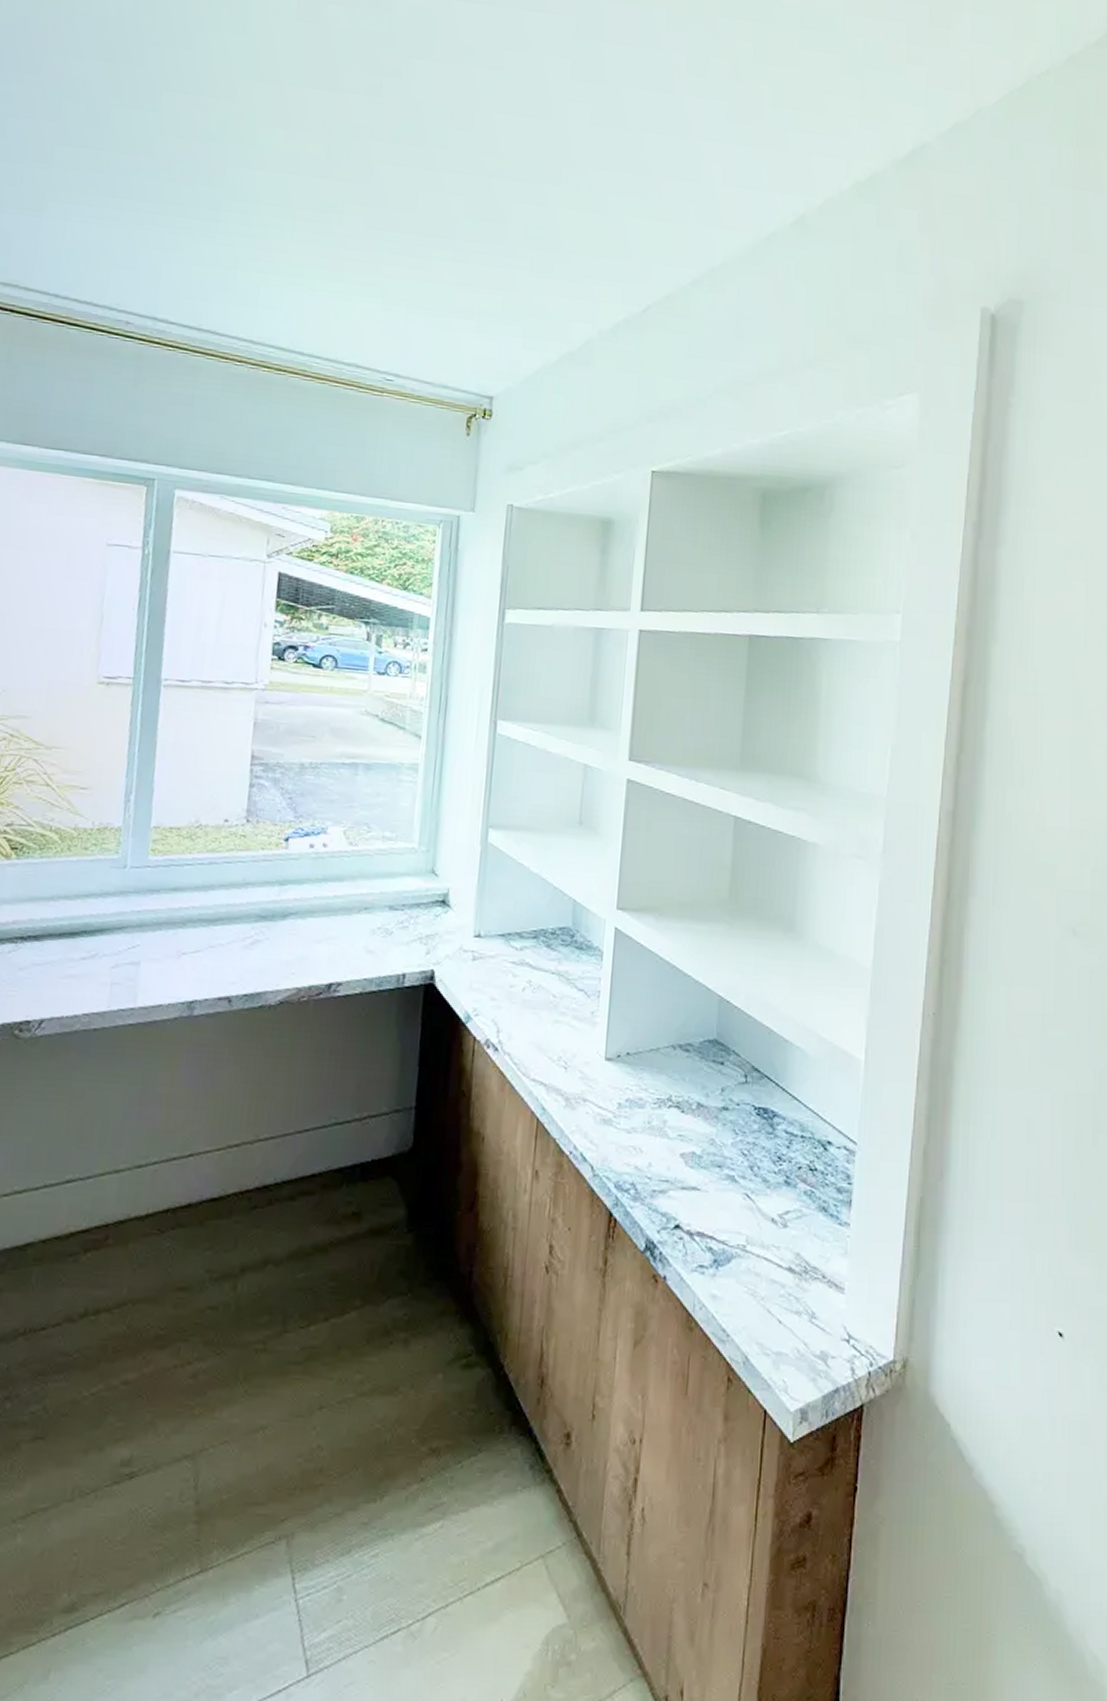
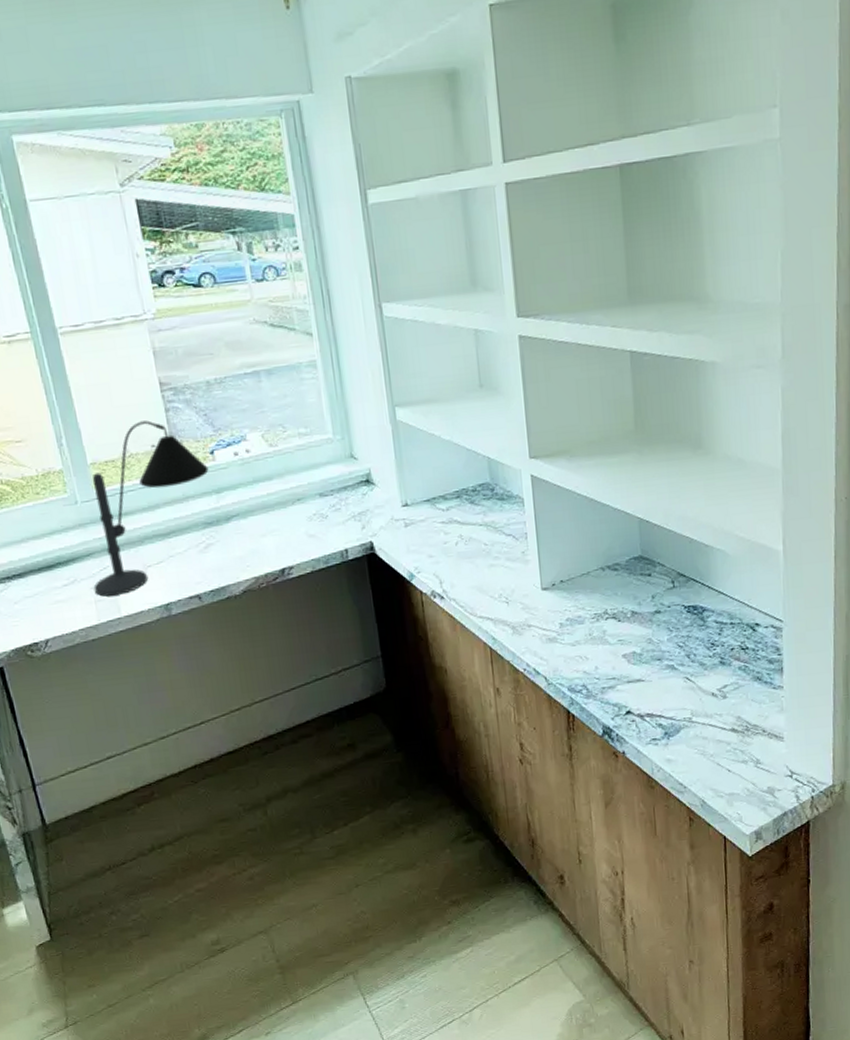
desk lamp: none [114,792,279,981] -> present [92,420,209,597]

